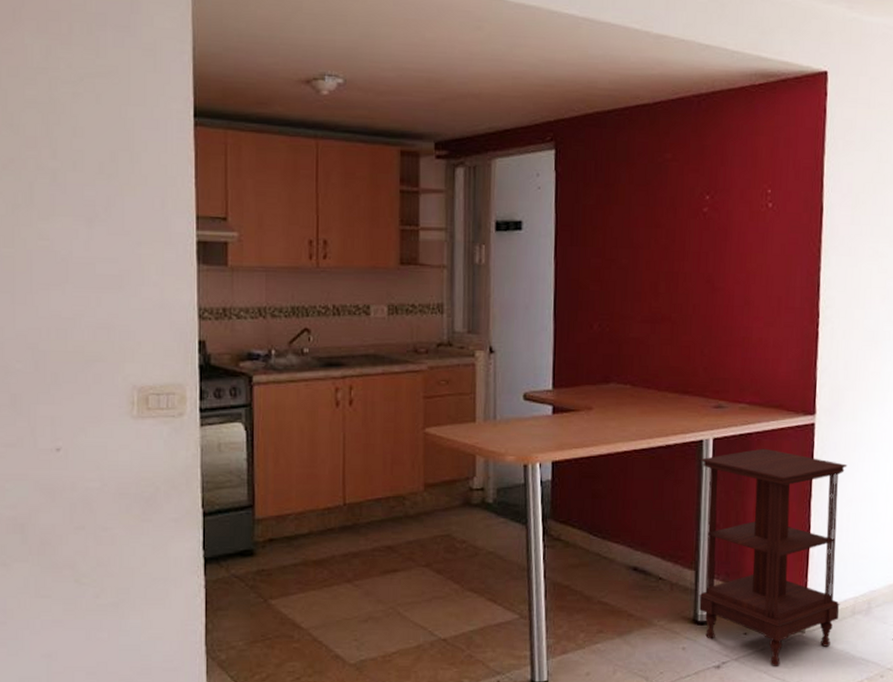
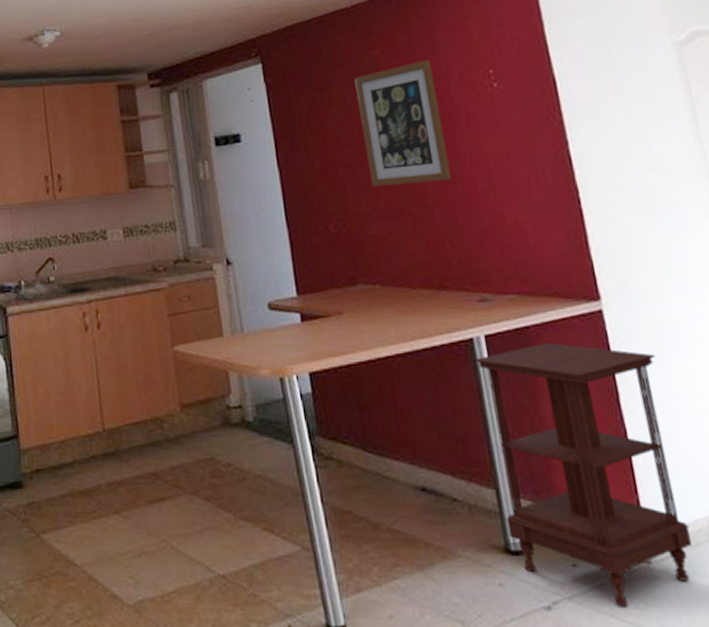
wall art: none [640,170,718,293] -> present [354,59,452,187]

